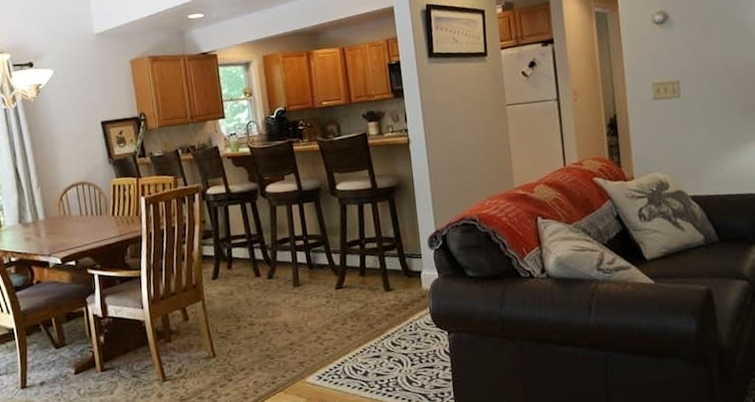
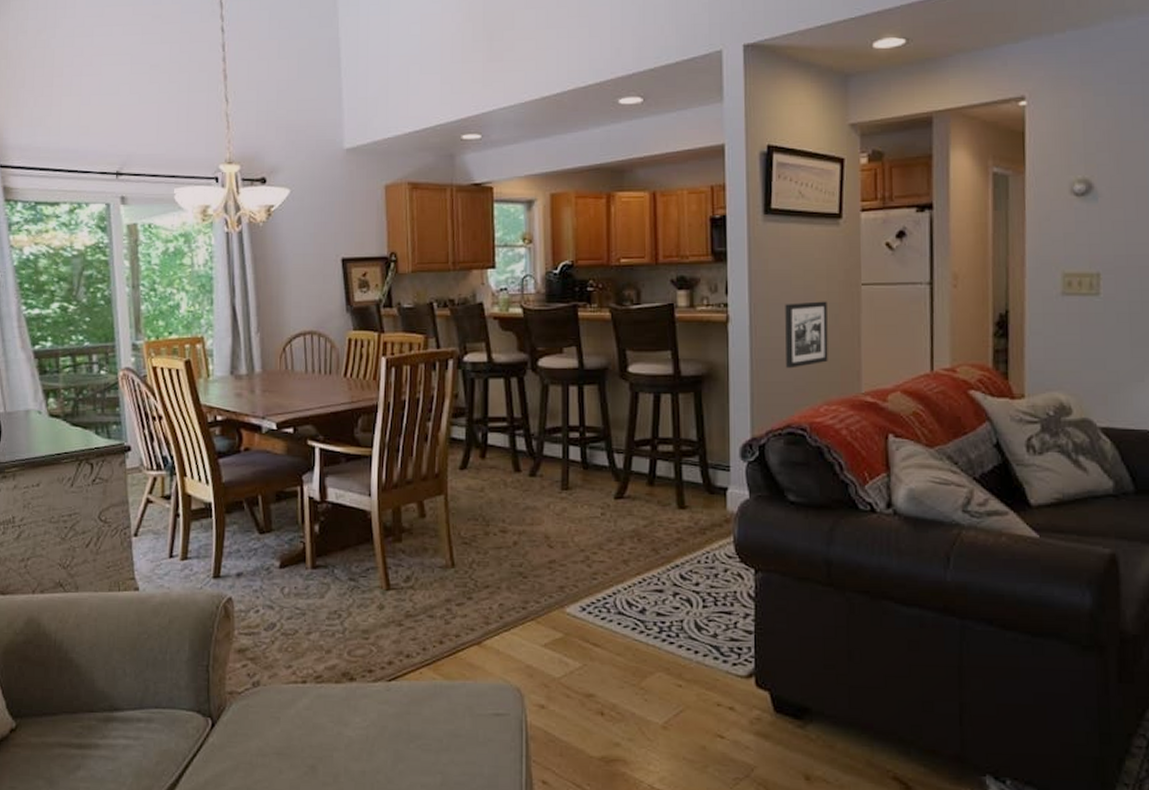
picture frame: none [451,120,488,175] -> present [785,301,828,369]

